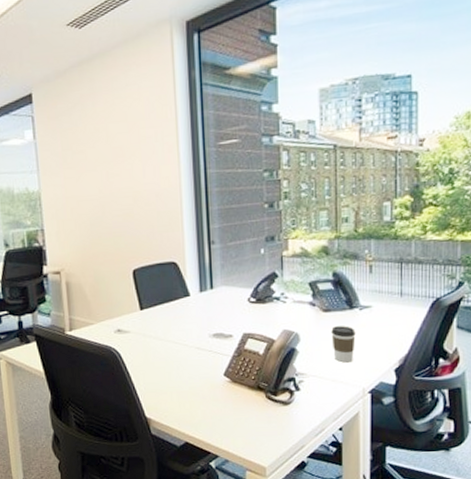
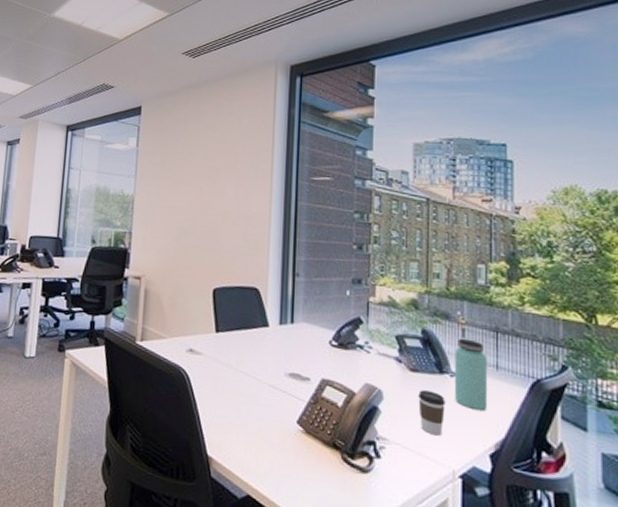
bottle: none [363,273,393,334] -> present [454,338,488,410]

